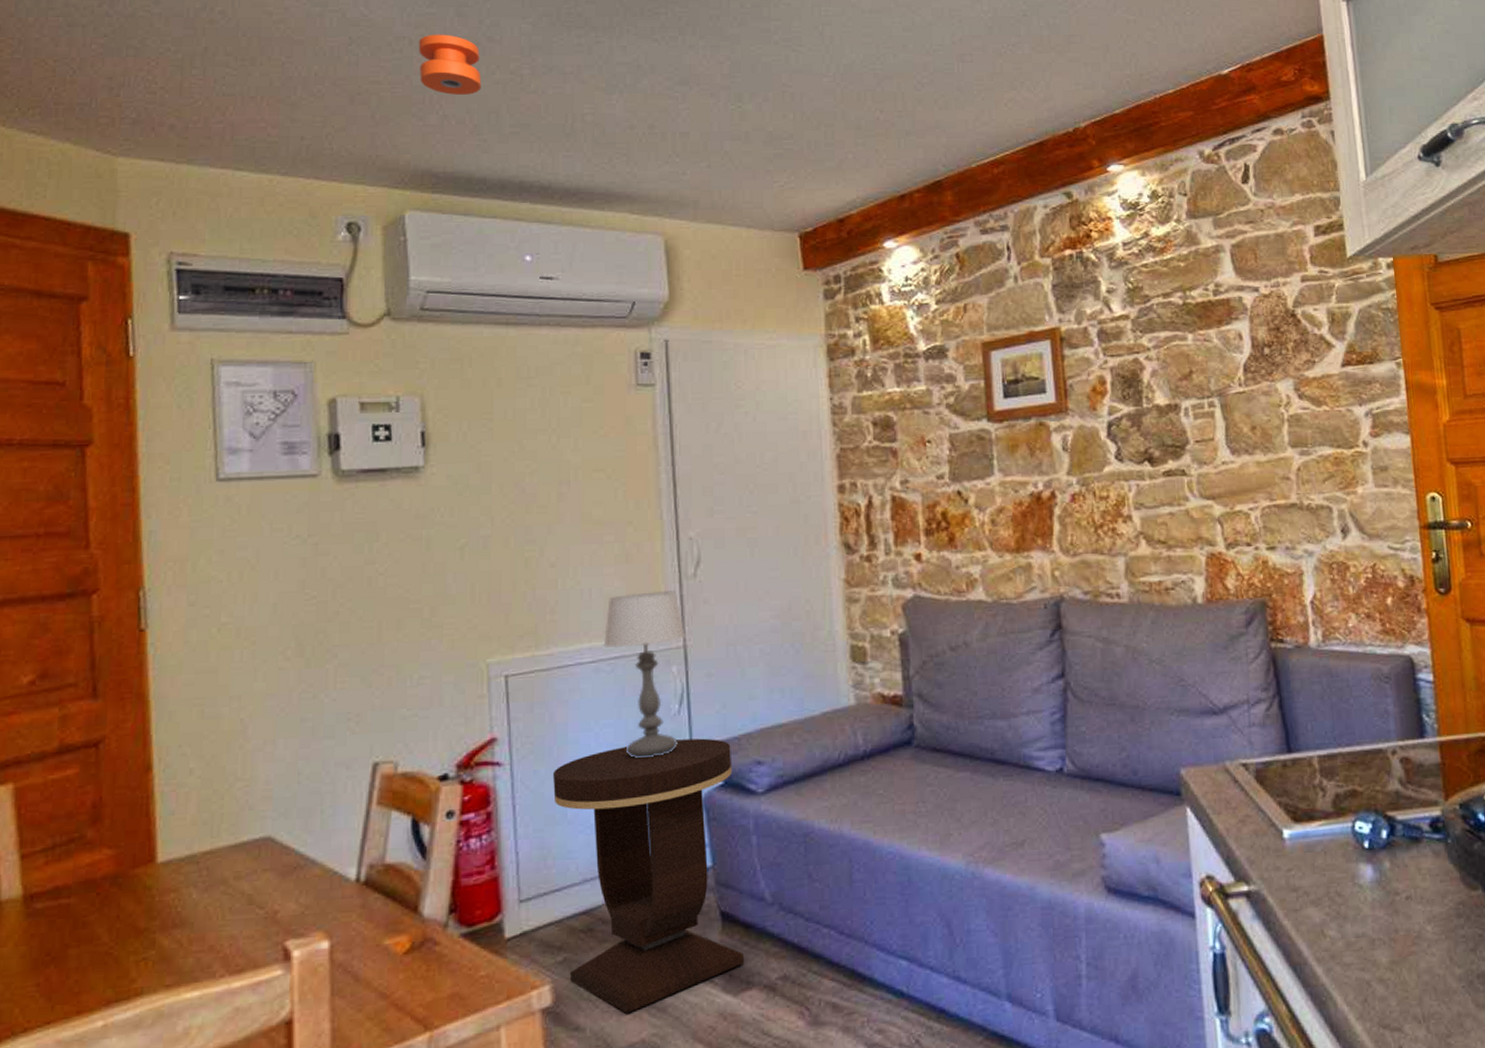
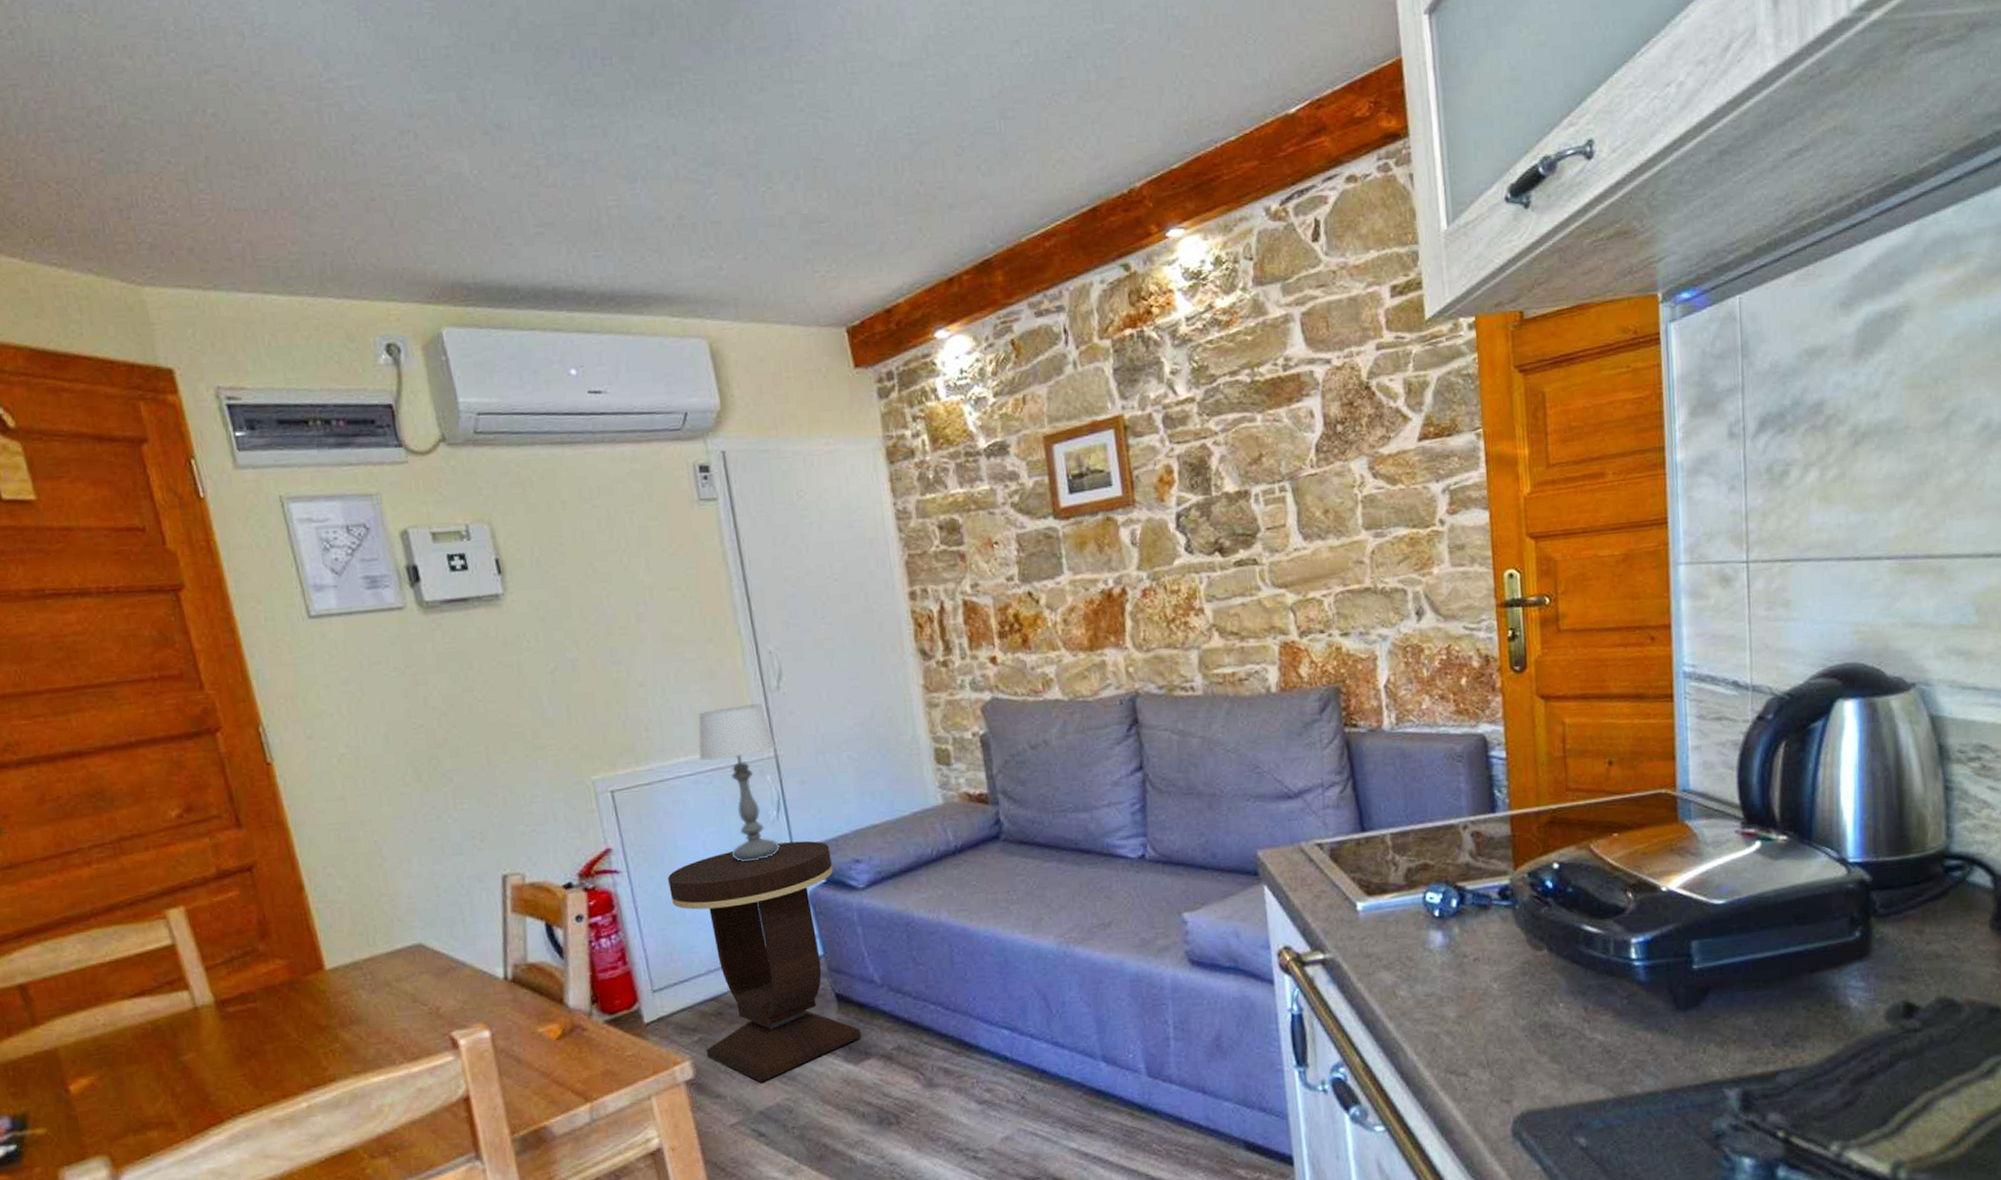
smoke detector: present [418,34,482,95] -> none [423,124,498,194]

